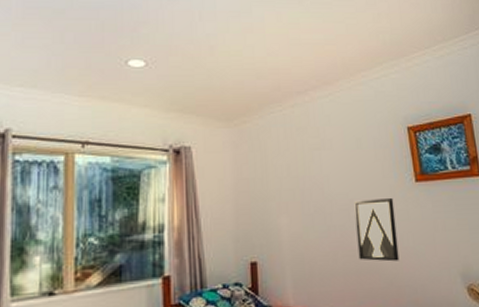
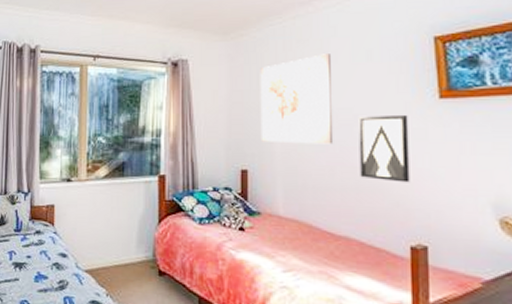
wall art: none [264,141,335,231] -> present [260,54,334,145]

